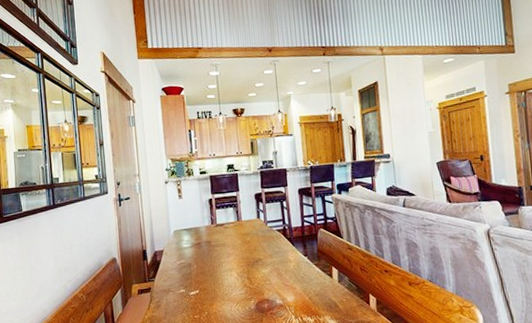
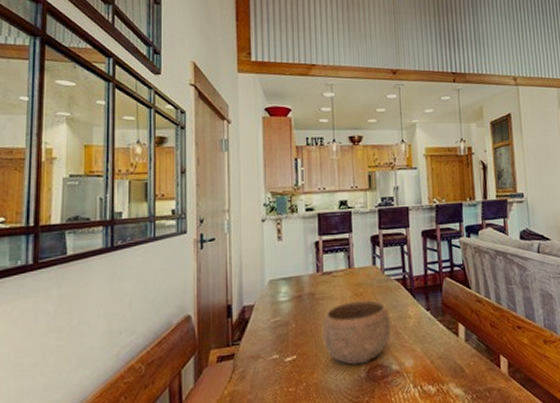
bowl: none [217,247,275,299] -> present [321,300,392,366]

